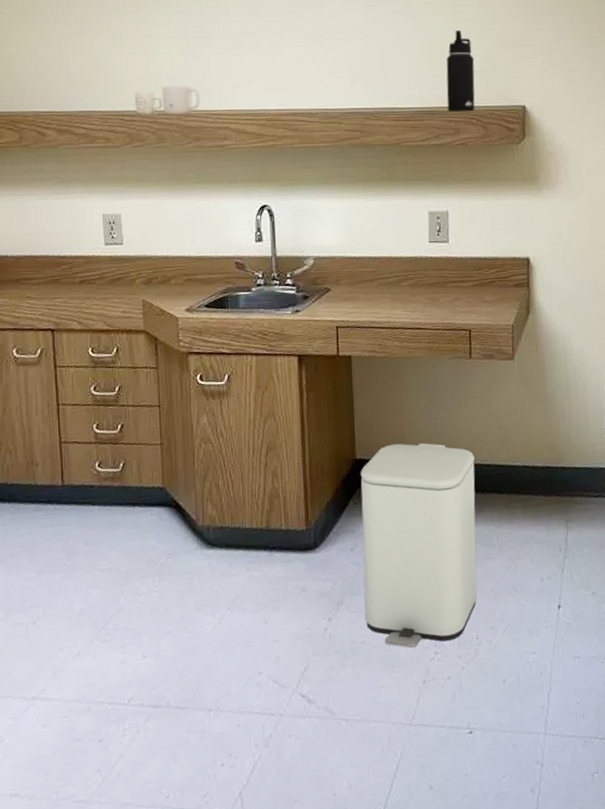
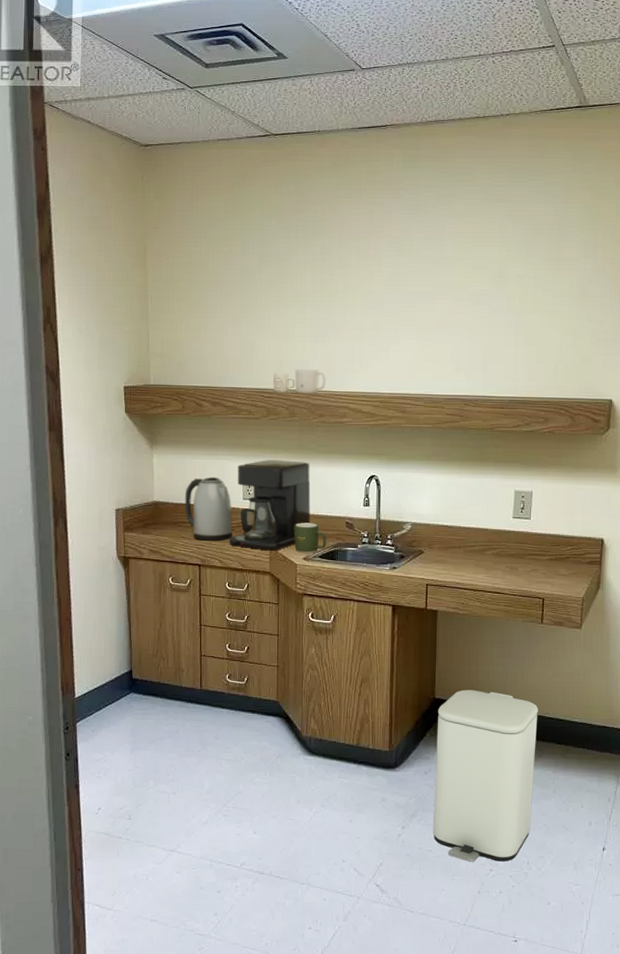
kettle: none [28,220,94,300] -> present [184,476,233,541]
coffee maker: none [89,194,191,305] -> present [229,460,311,551]
mug: none [172,266,213,303] -> present [294,523,326,553]
water bottle: present [446,30,475,113] -> none [539,327,567,403]

